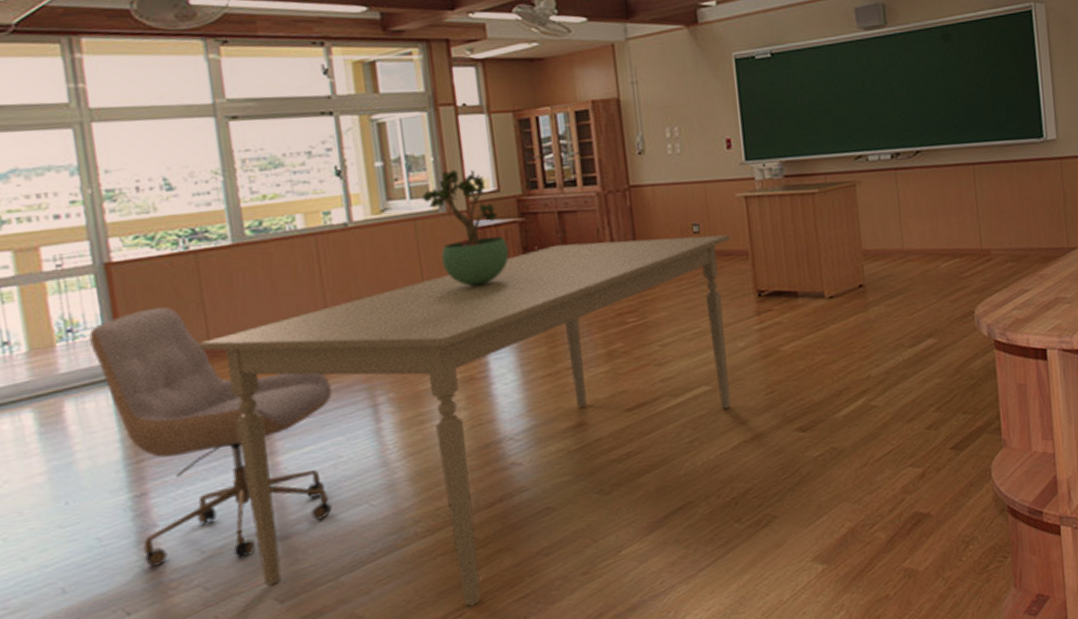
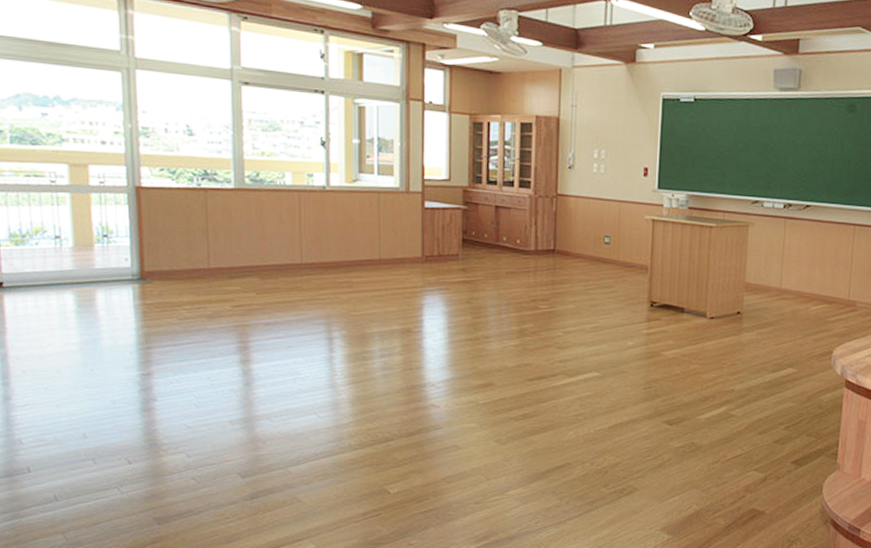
chair: present [89,306,332,567] -> none [119,228,298,437]
dining table: present [199,234,731,607] -> none [201,233,634,510]
potted plant: present [422,170,509,286] -> none [388,156,451,256]

